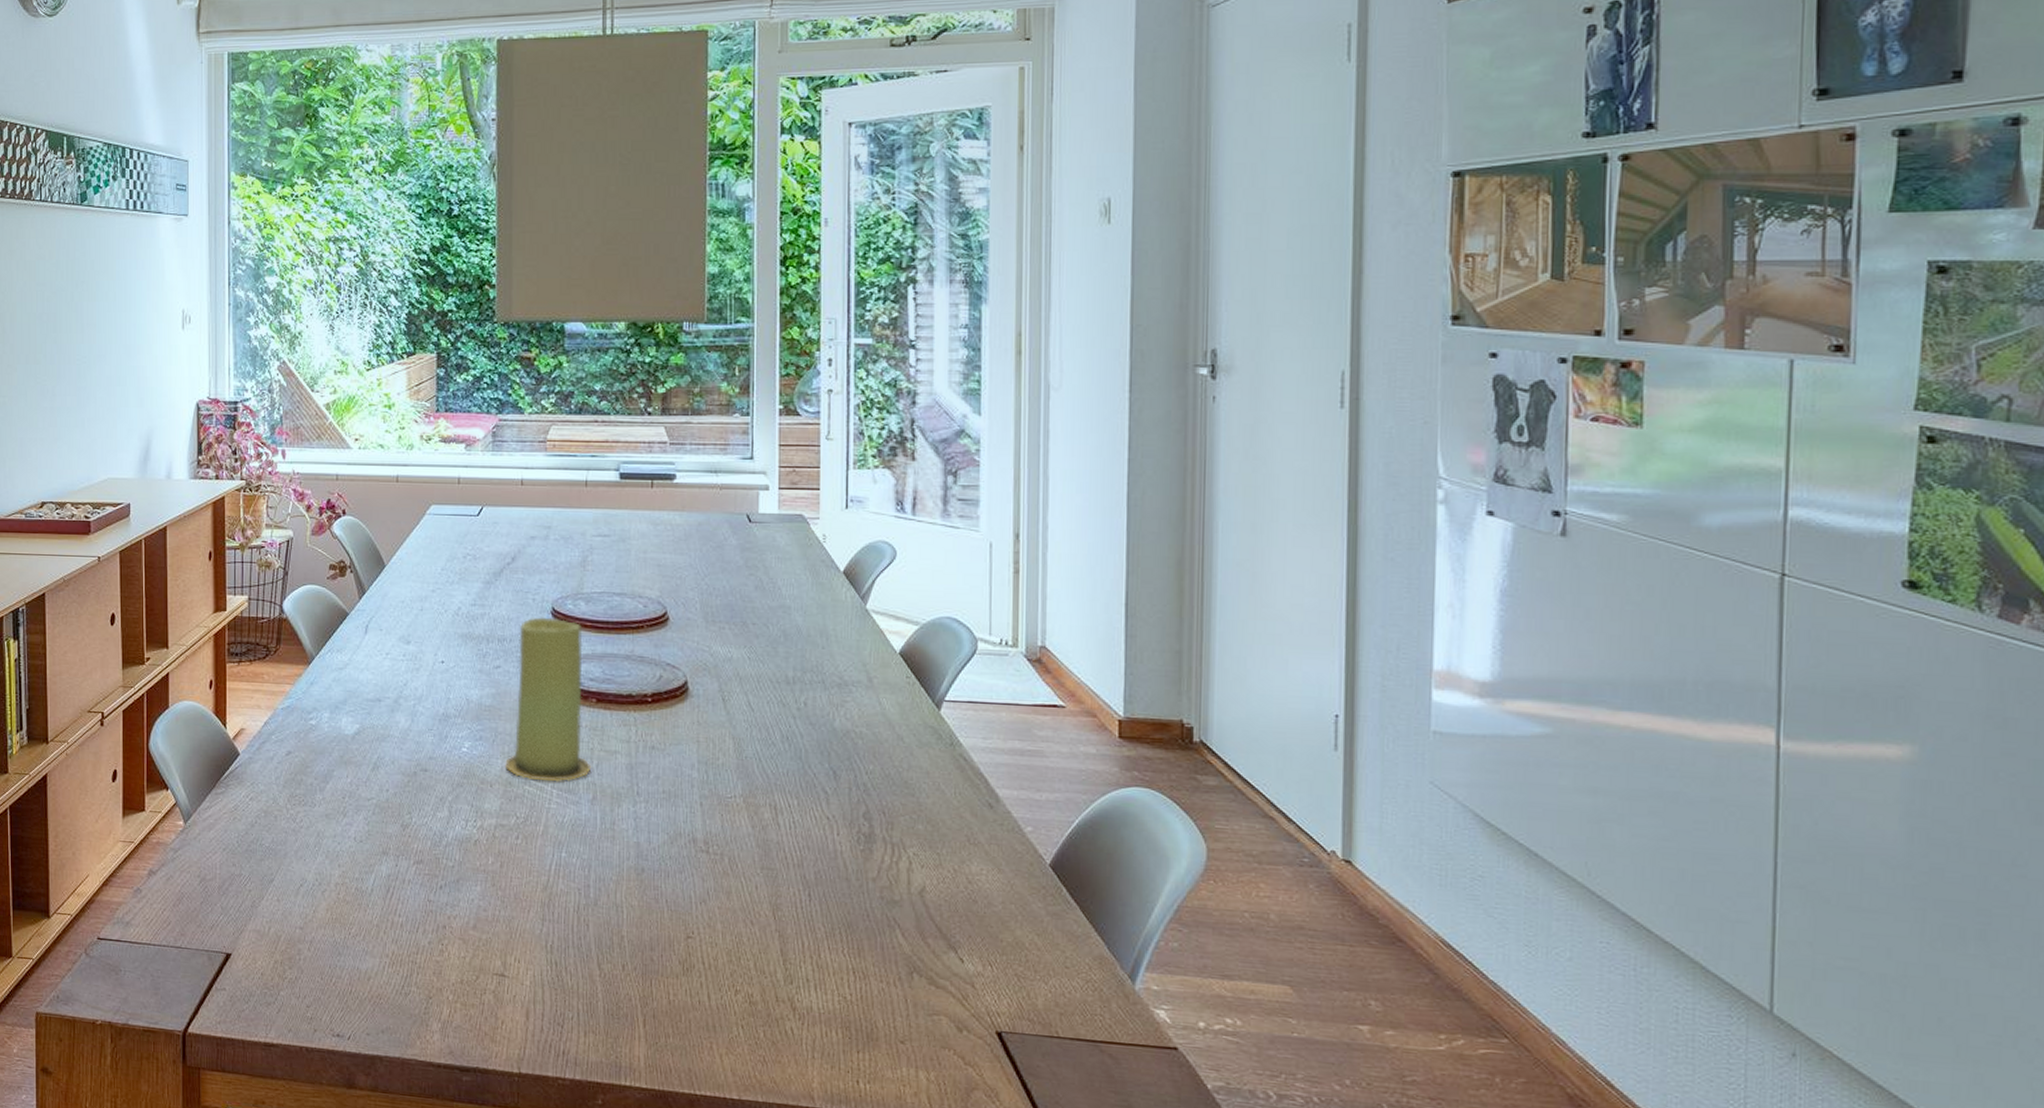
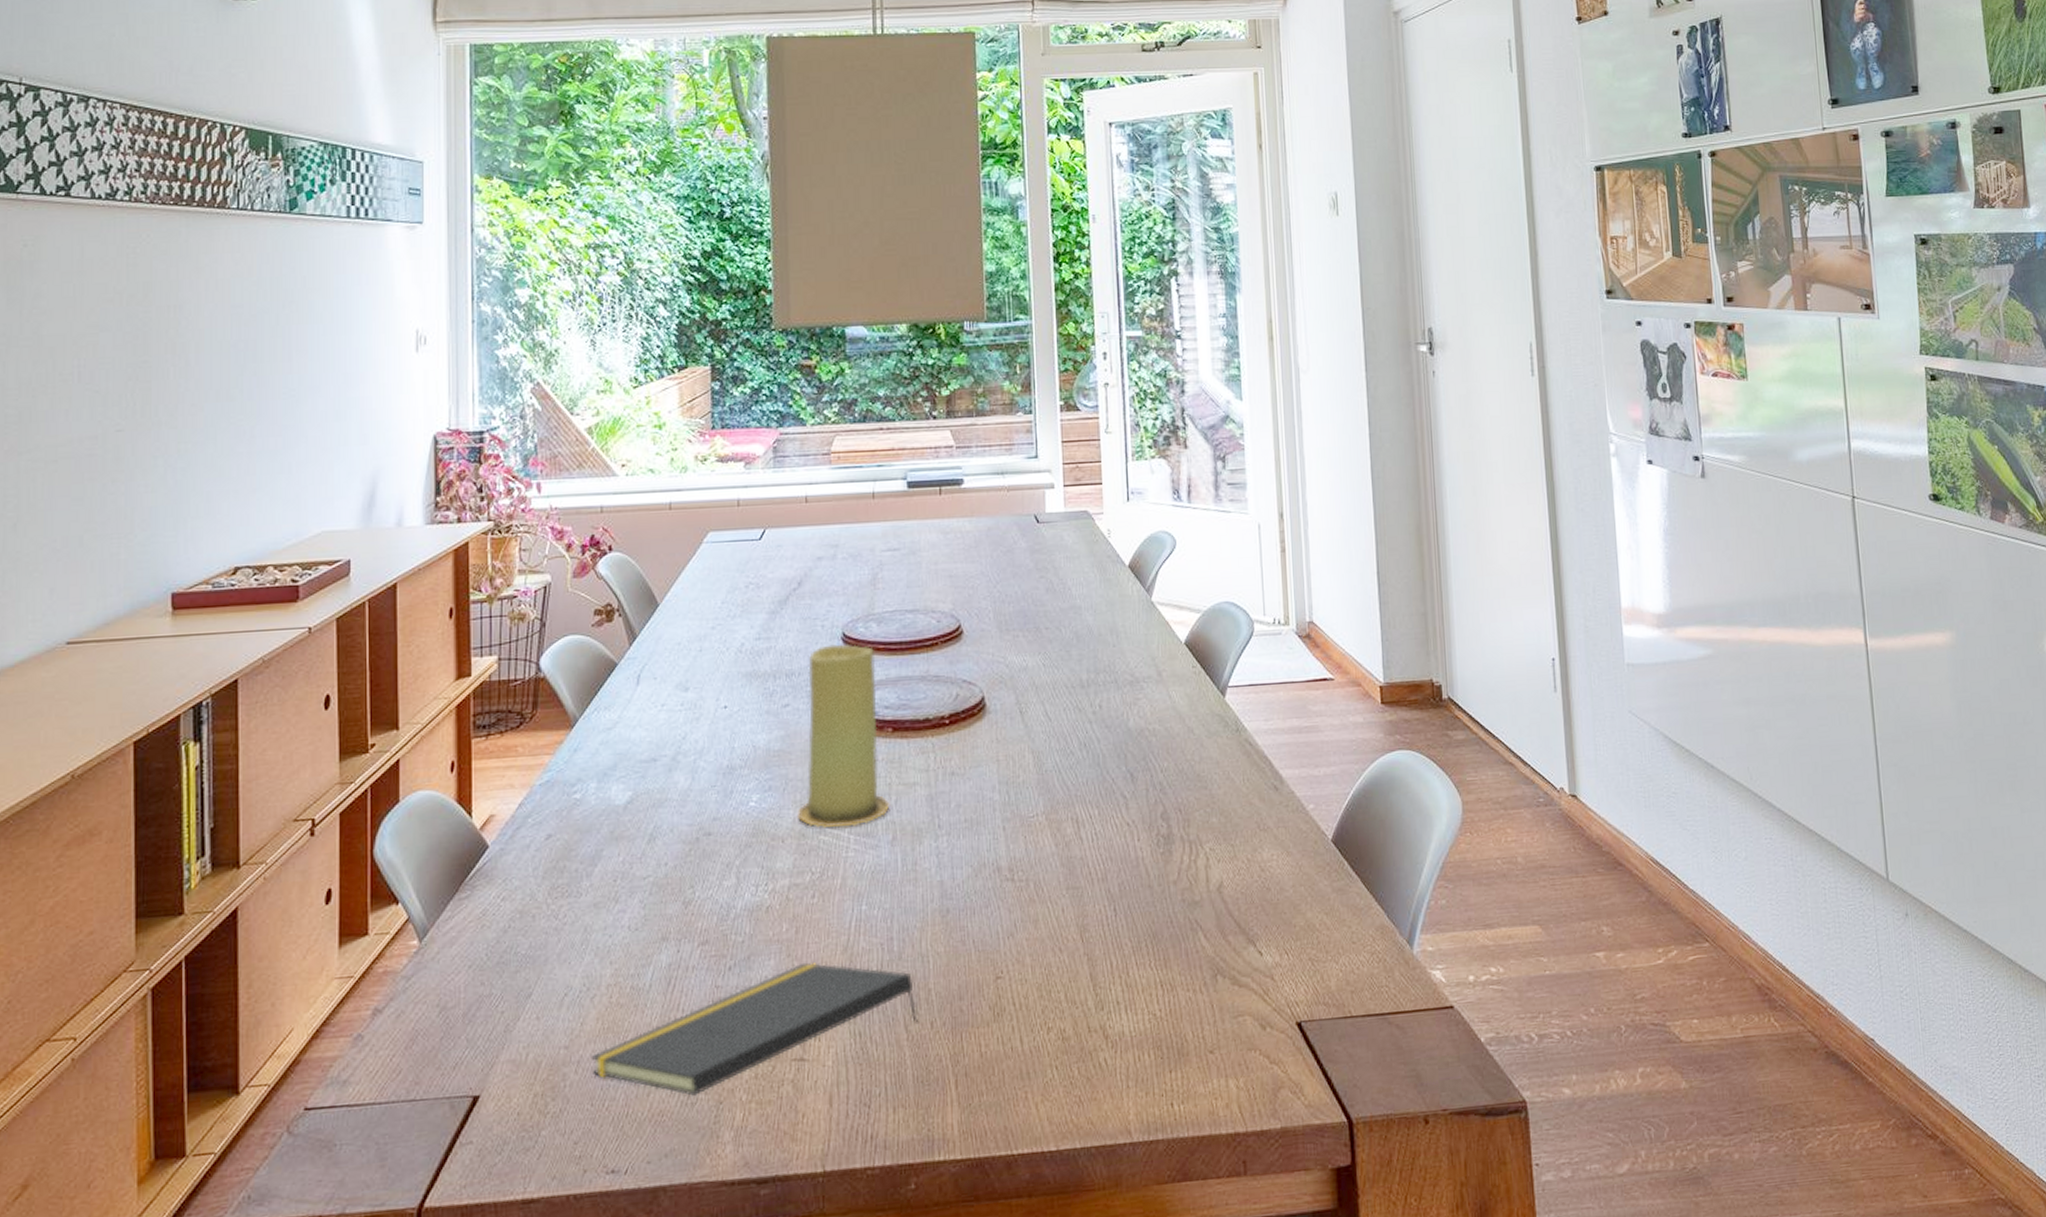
notepad: none [321,893,610,988] -> present [591,962,918,1096]

